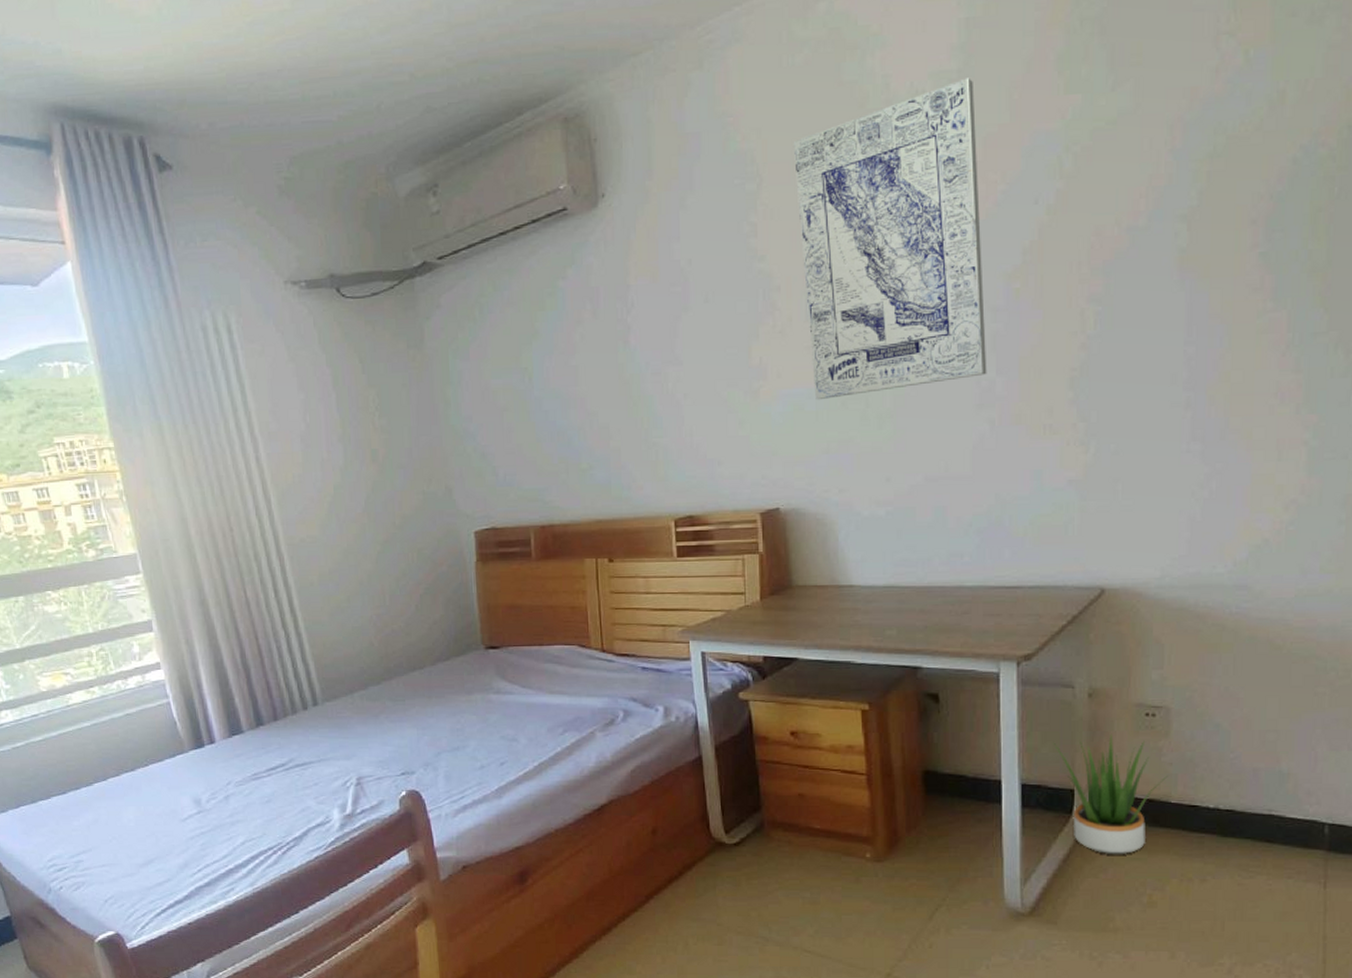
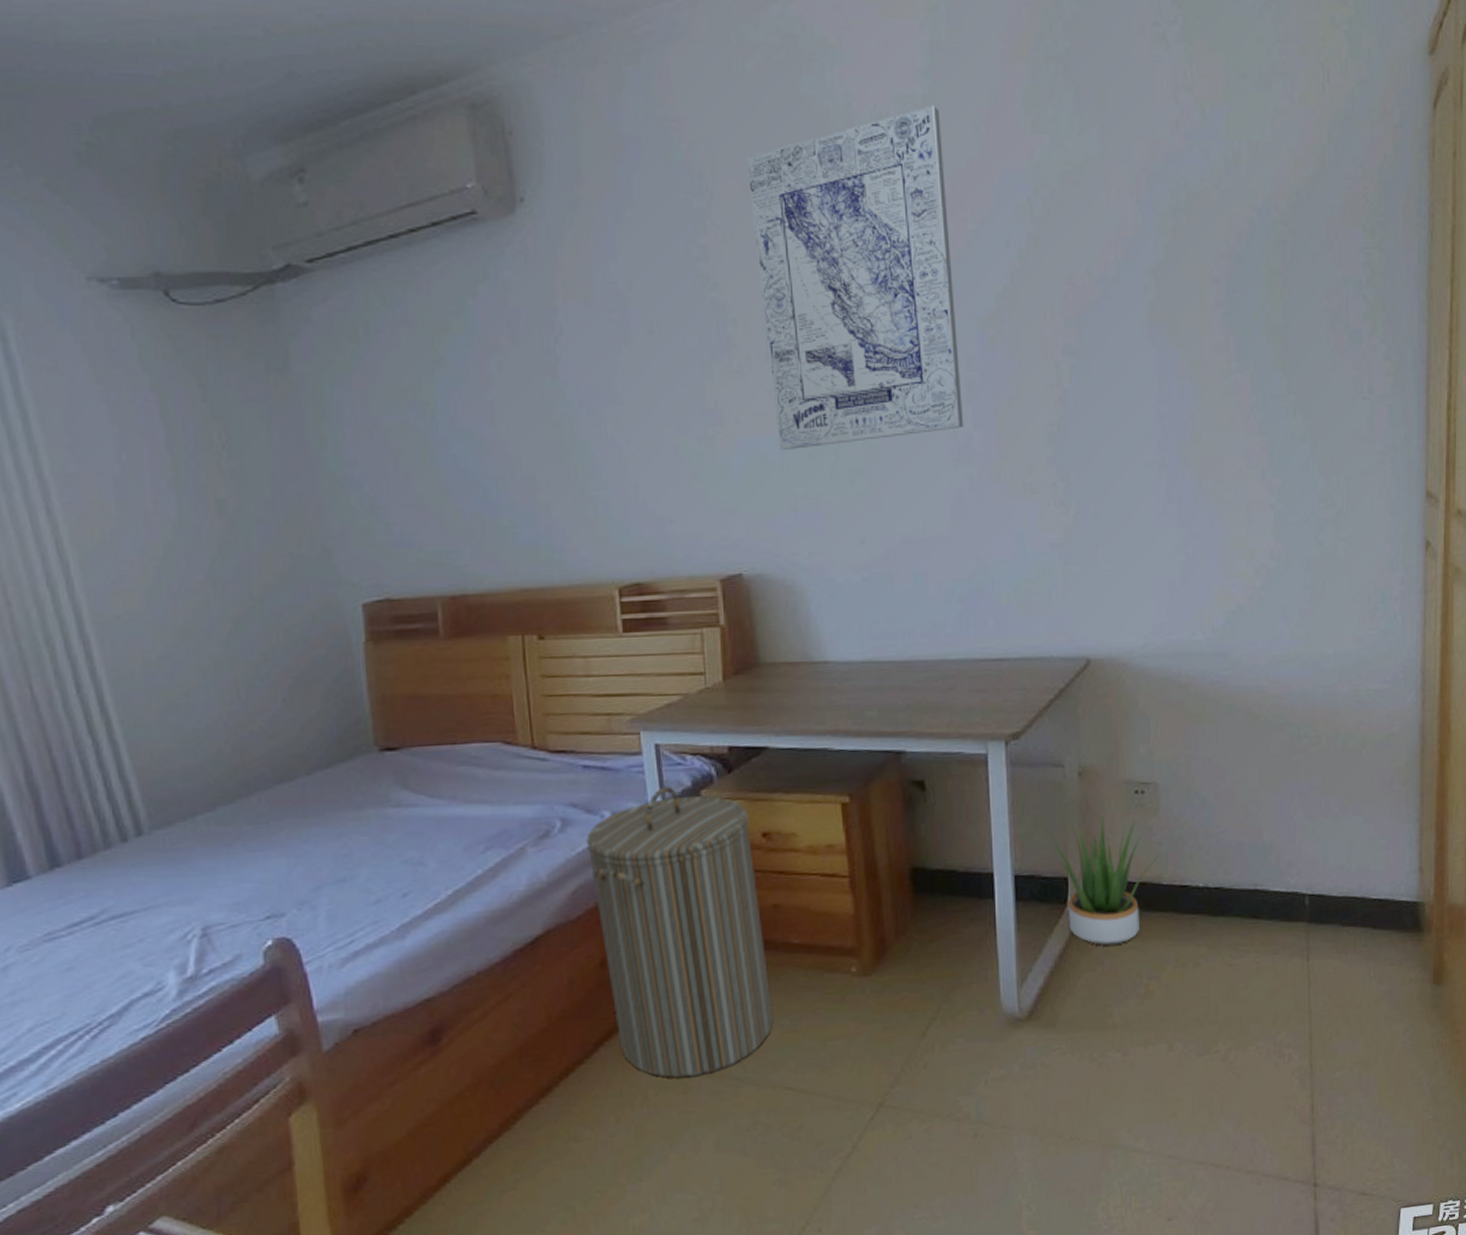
laundry hamper: none [643,688,796,932] -> present [586,786,773,1078]

